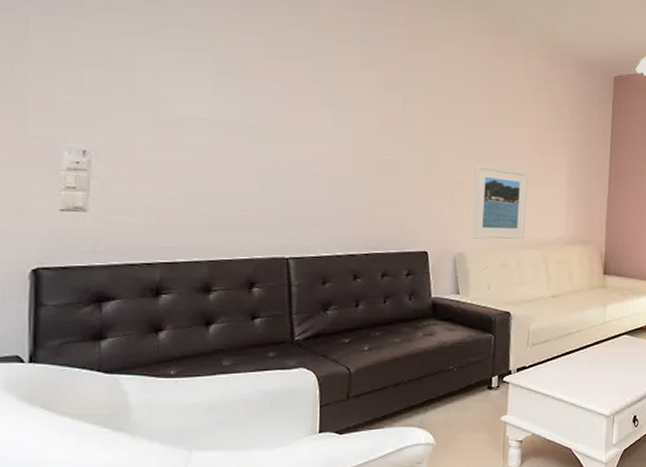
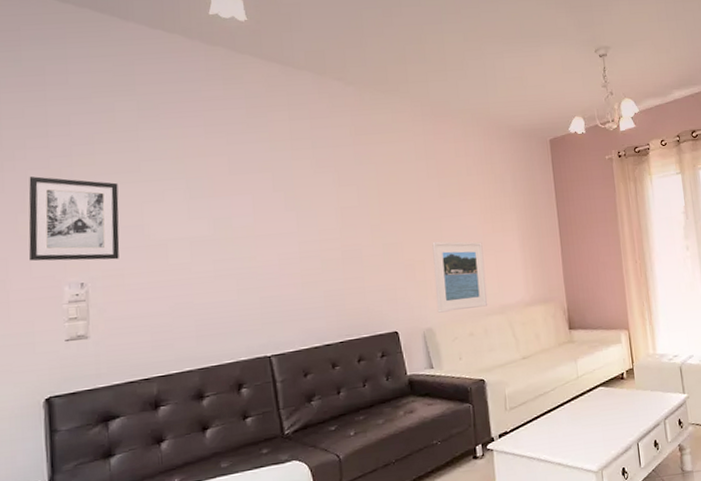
wall art: none [25,22,135,131] -> present [28,176,120,261]

